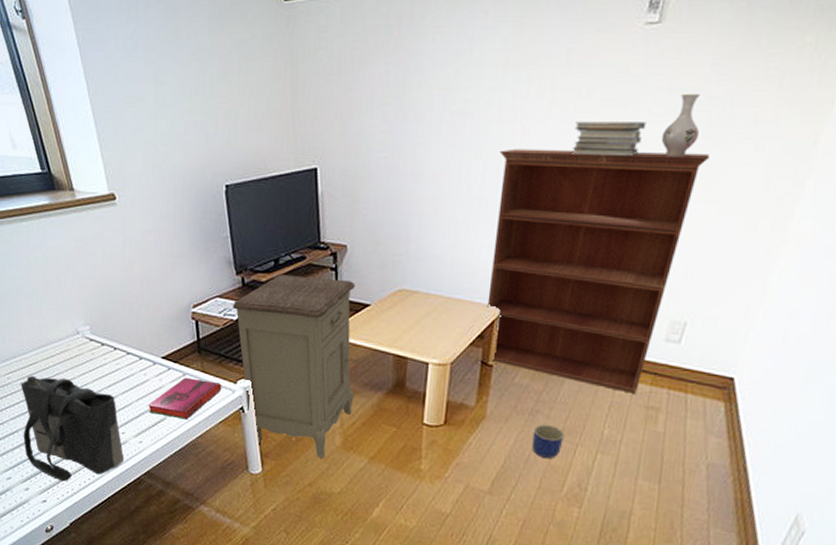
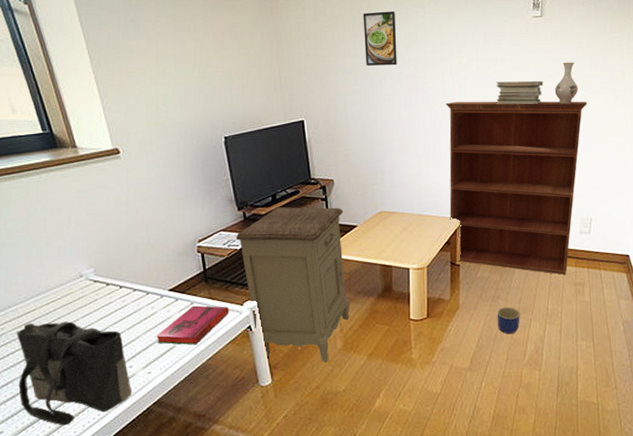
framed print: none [400,19,446,97] -> present [363,11,397,66]

